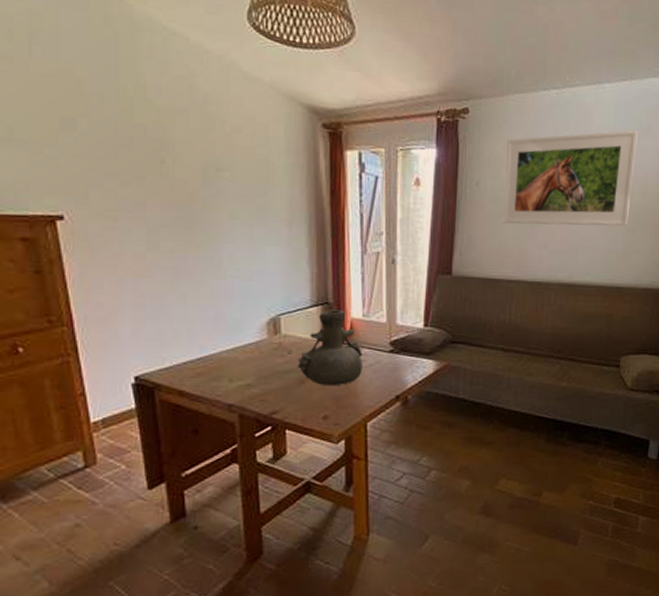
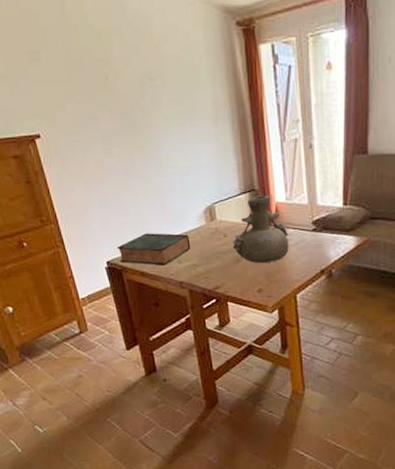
book: none [150,344,247,384] -> present [117,233,191,266]

